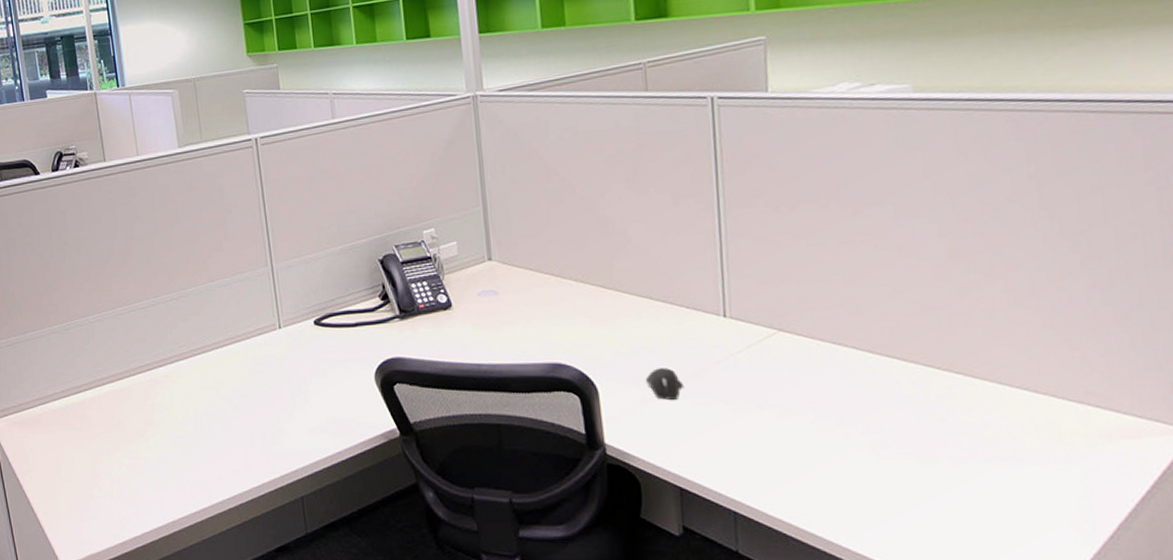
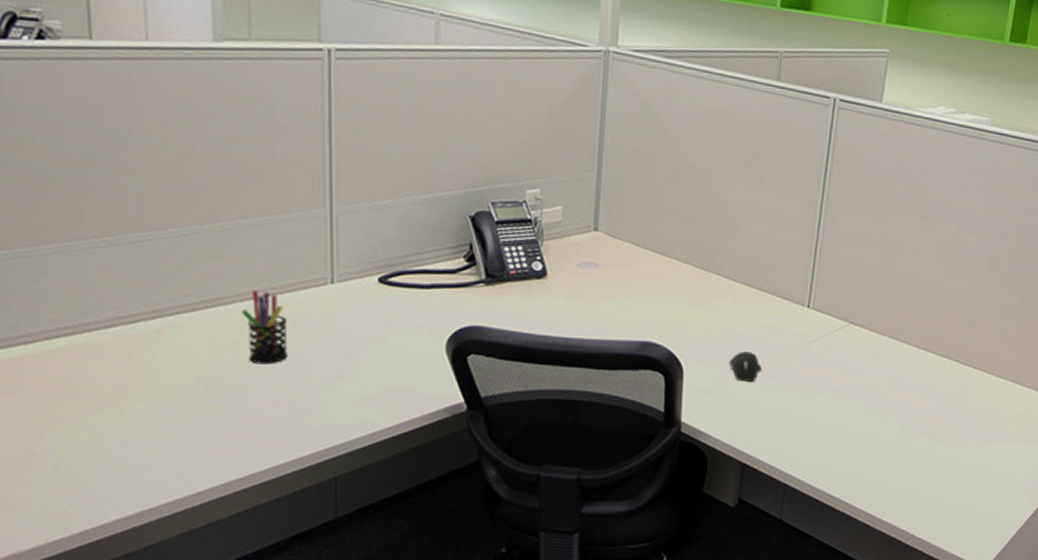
pen holder: none [218,339,255,400] -> present [241,291,288,364]

